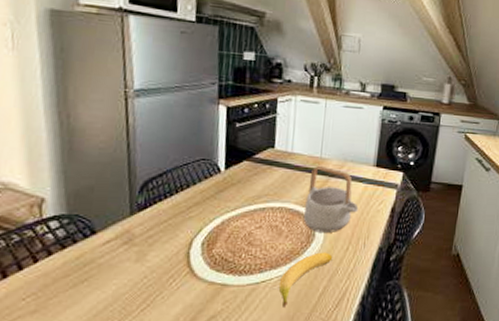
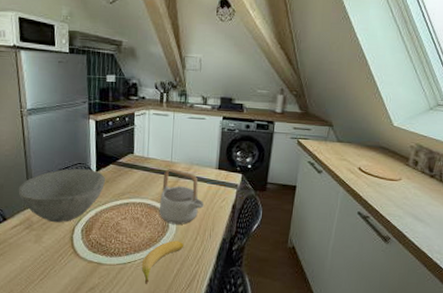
bowl: none [115,166,238,235] -> present [18,169,106,223]

